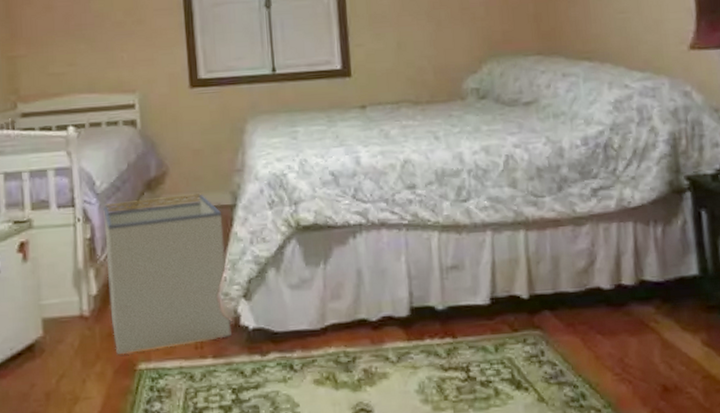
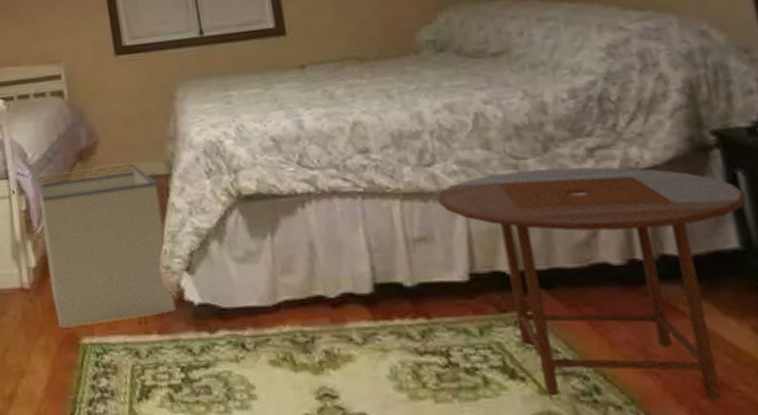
side table: none [470,205,707,402] -> present [438,167,747,401]

